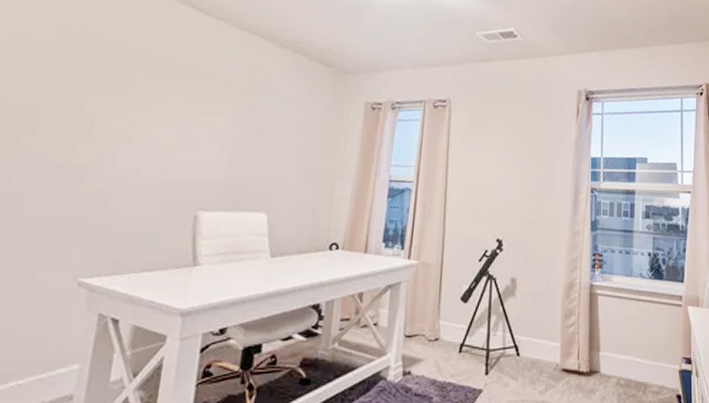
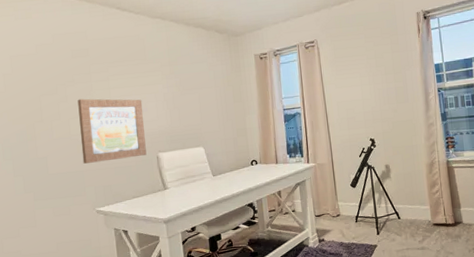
wall art: none [78,115,194,212] -> present [77,98,147,164]

